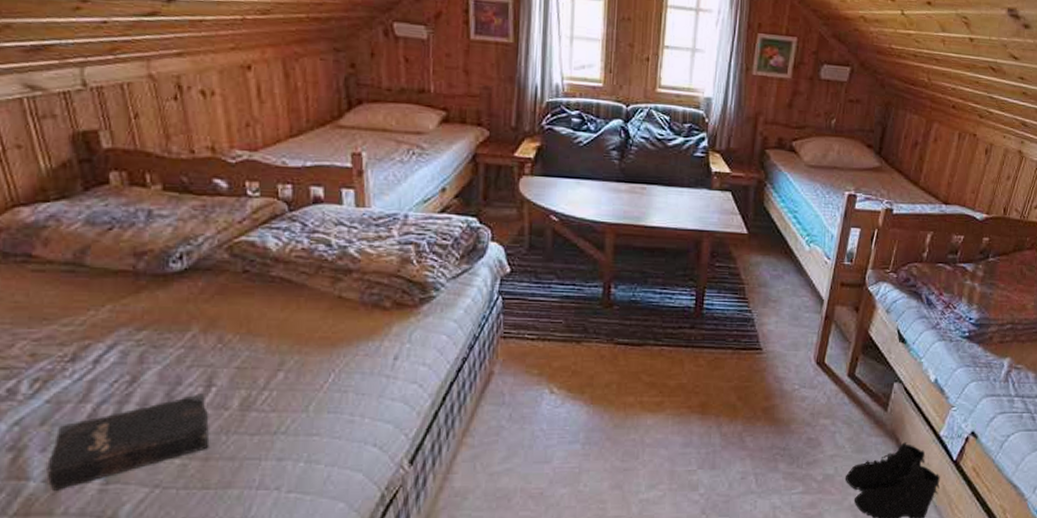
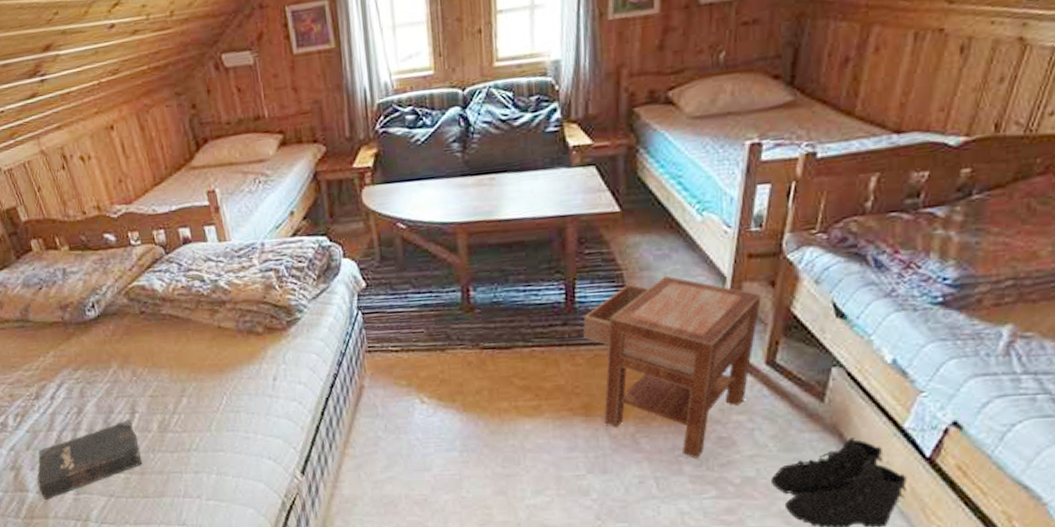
nightstand: none [707,293,848,457] -> present [583,275,761,459]

